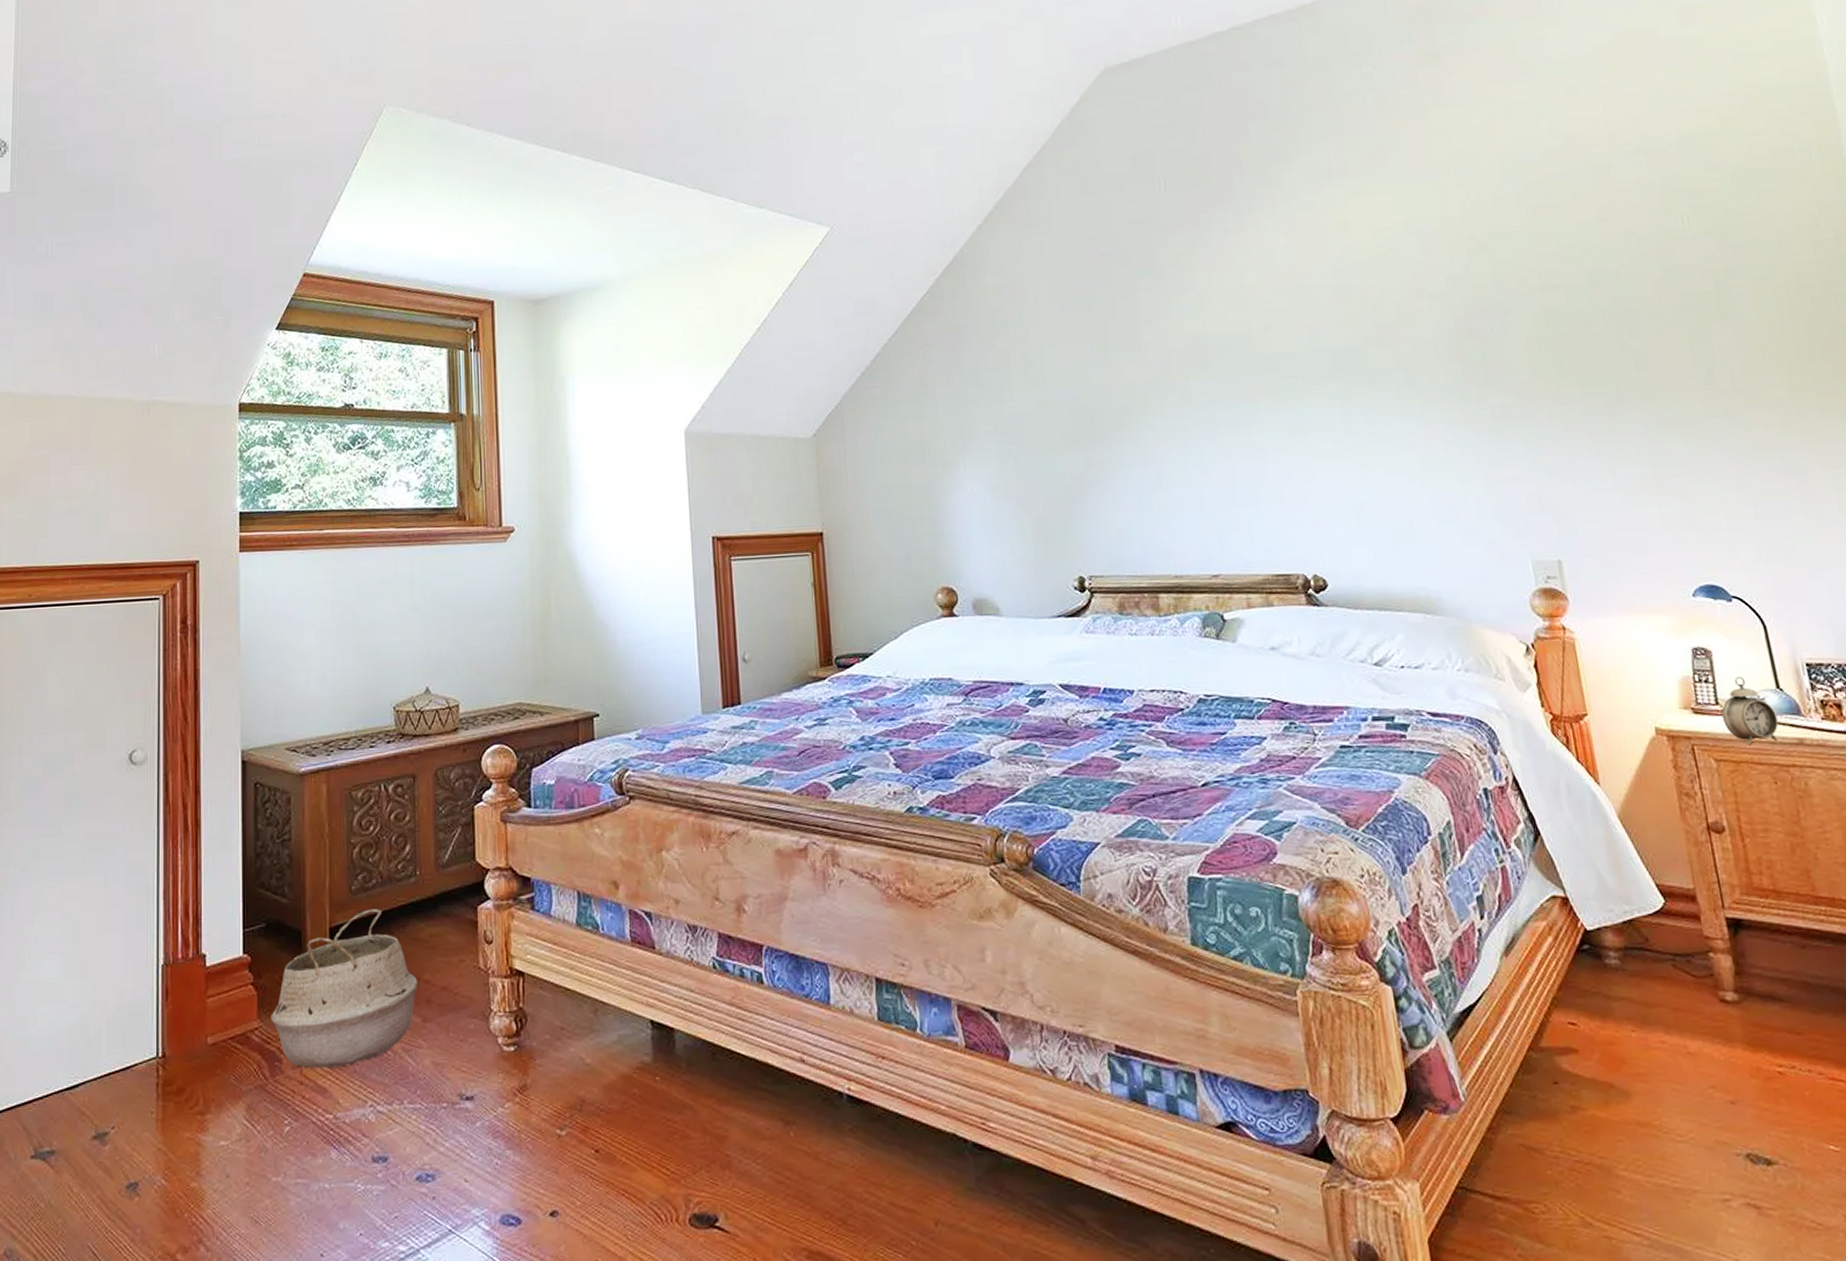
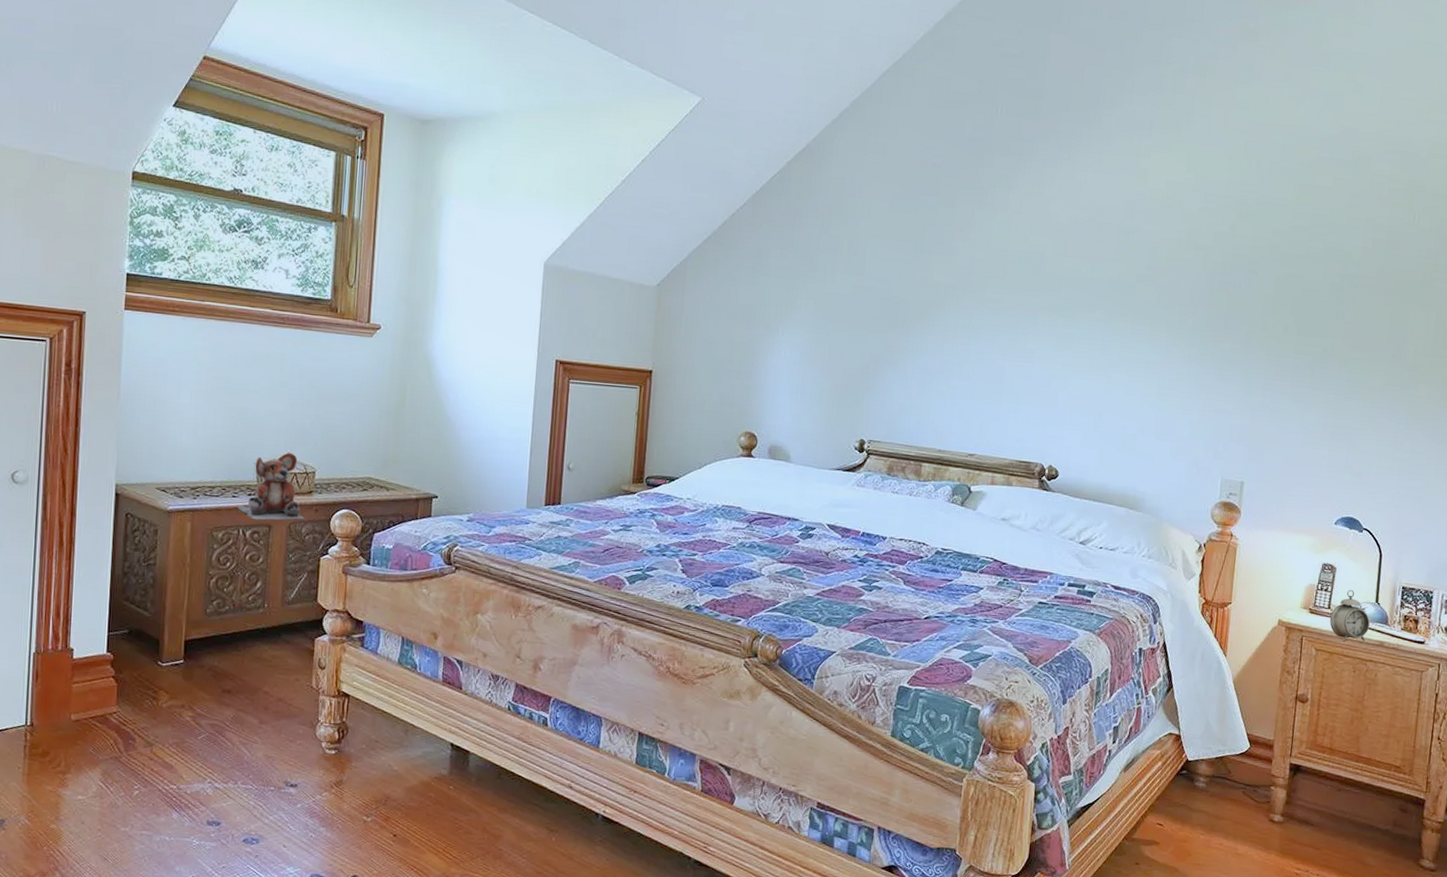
woven basket: present [271,909,419,1068] -> none [128,629,259,751]
stuffed animal: none [375,686,452,771] -> present [236,452,305,520]

